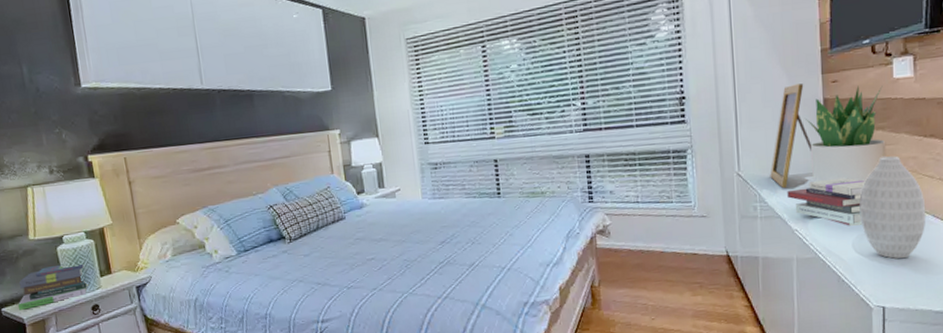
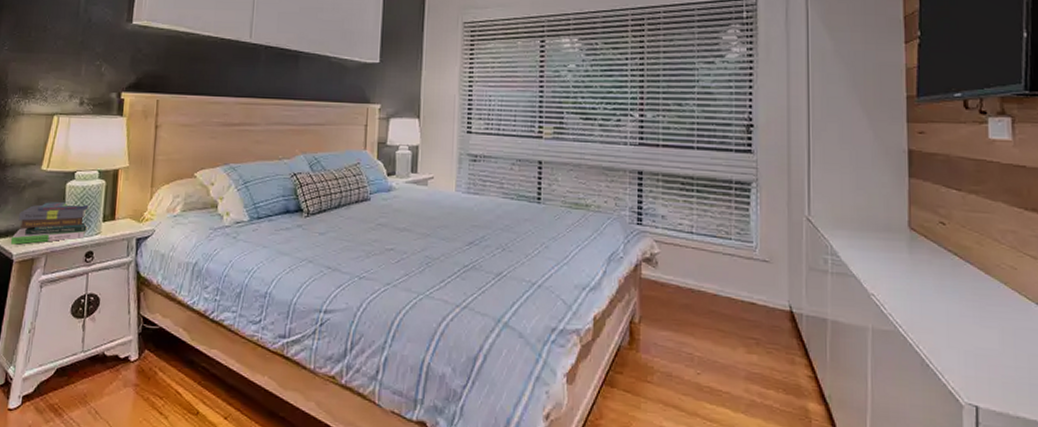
picture frame: present [770,83,811,189] -> none [844,129,893,244]
books: present [787,177,866,226] -> none [864,239,956,301]
planter: present [806,86,887,182] -> none [887,141,981,251]
vase: present [859,156,926,259] -> none [948,225,1029,351]

